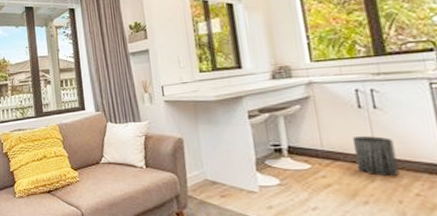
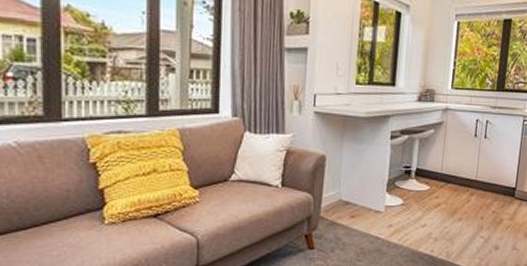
trash can: present [352,136,399,176] -> none [461,162,490,197]

